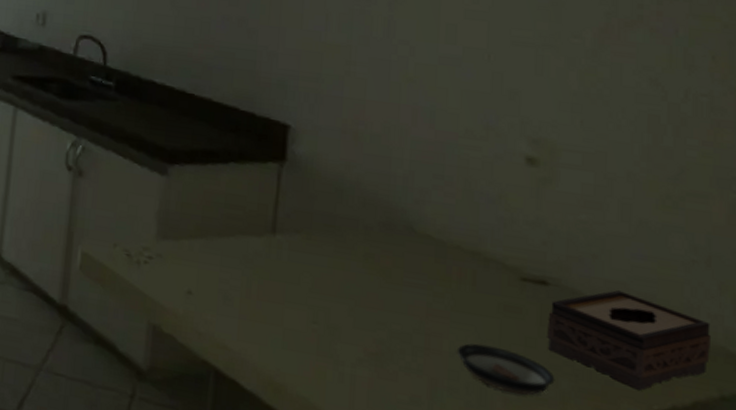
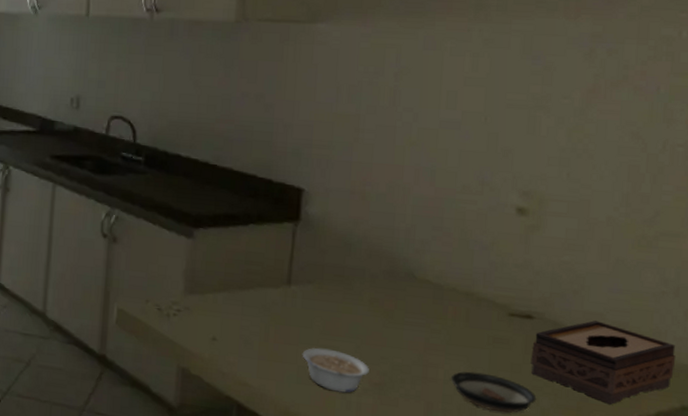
legume: none [288,307,364,363] -> present [302,347,369,393]

